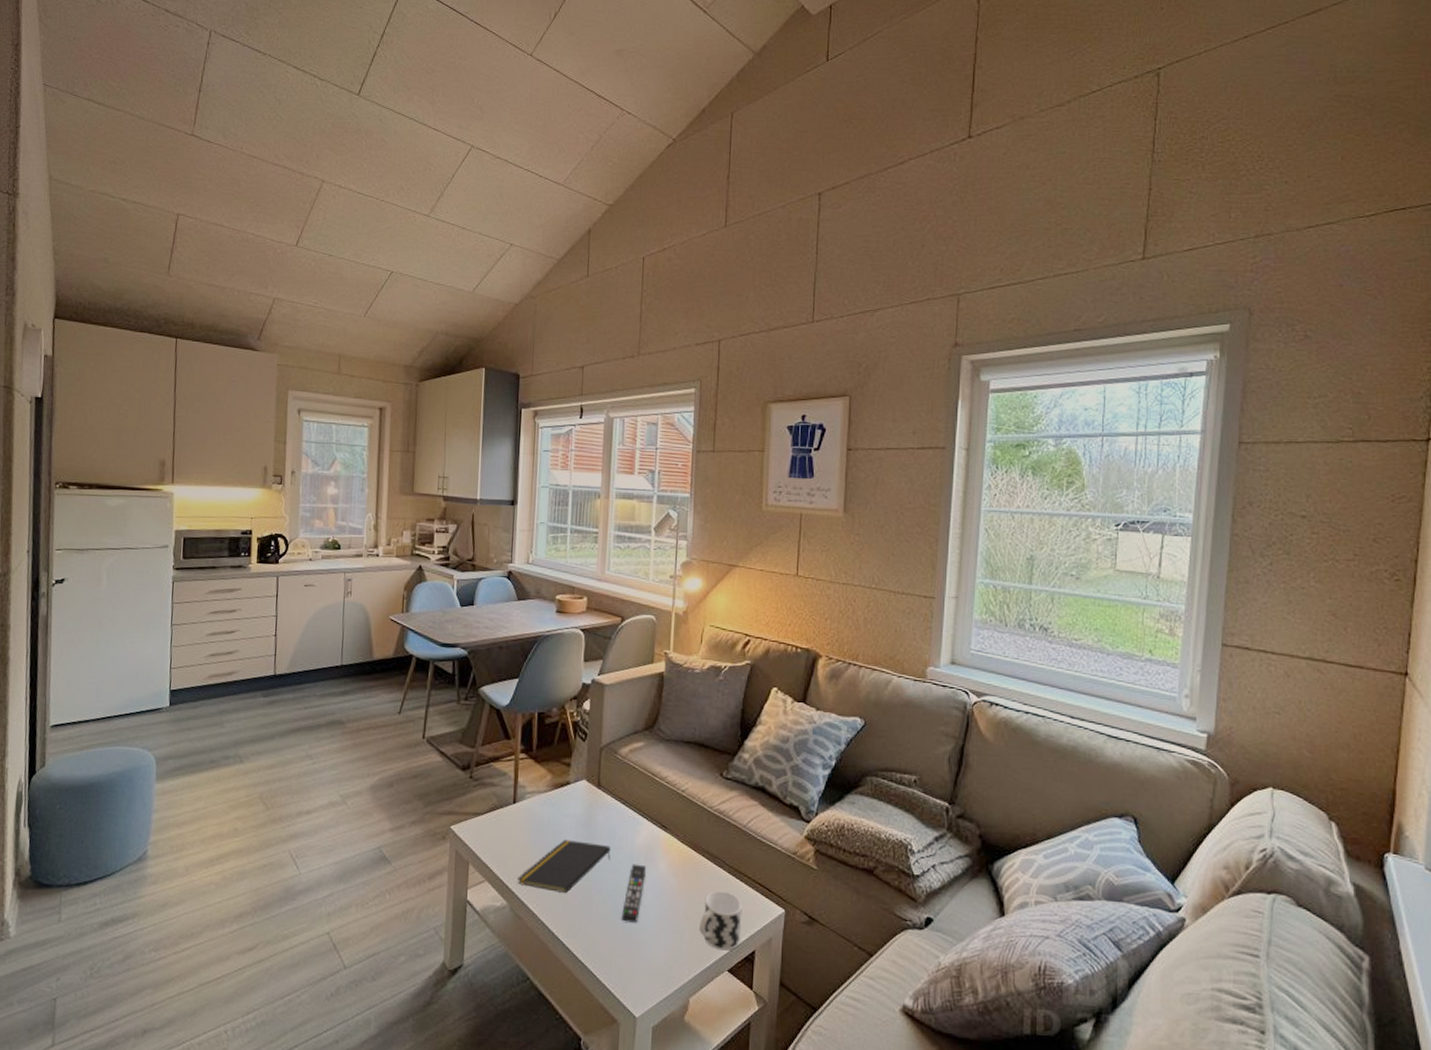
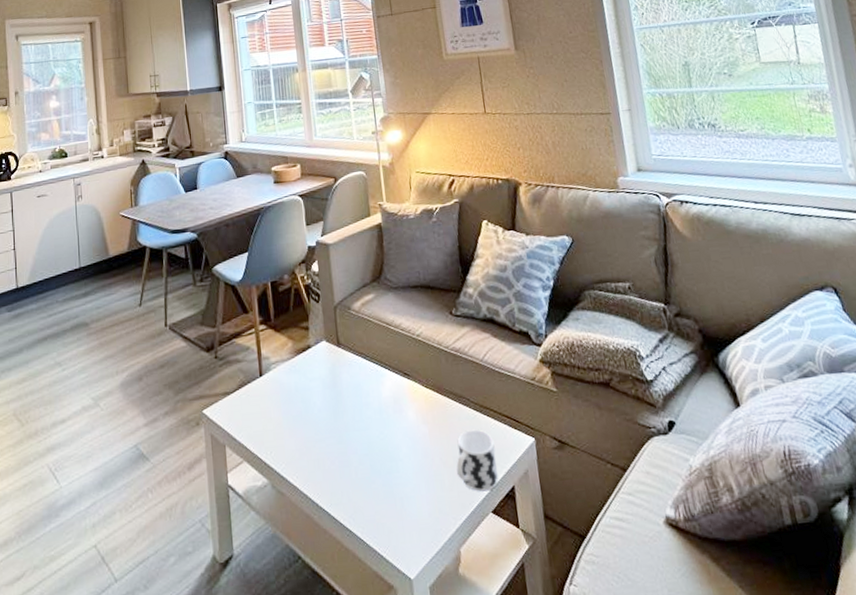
notepad: present [518,840,611,894] -> none [275,403,361,461]
remote control: present [622,864,646,923] -> none [380,416,397,479]

